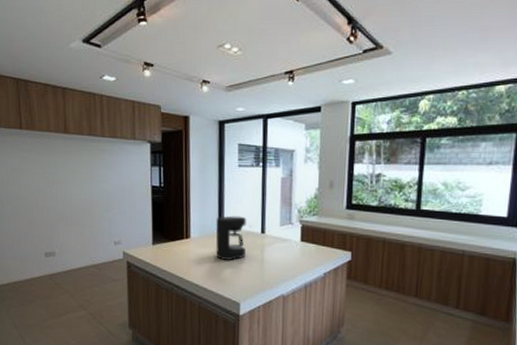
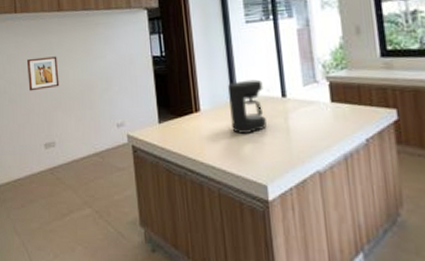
wall art: none [31,174,62,205] -> present [27,56,60,91]

